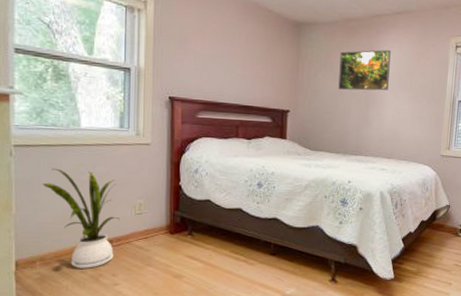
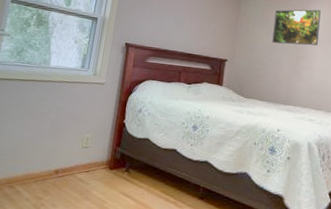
house plant: present [42,168,120,269] -> none [9,100,71,197]

